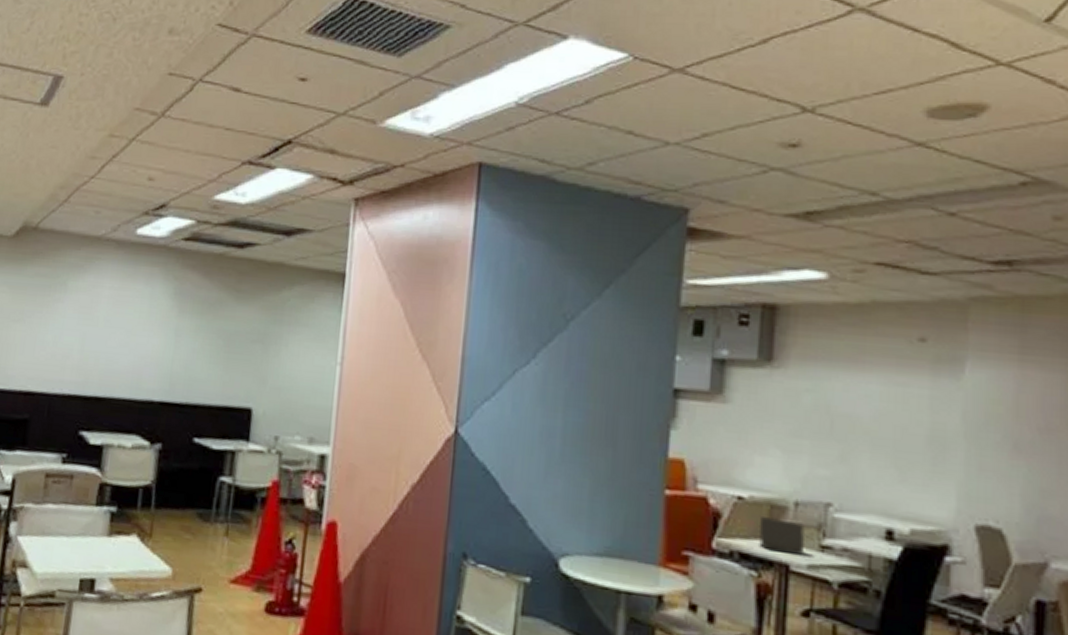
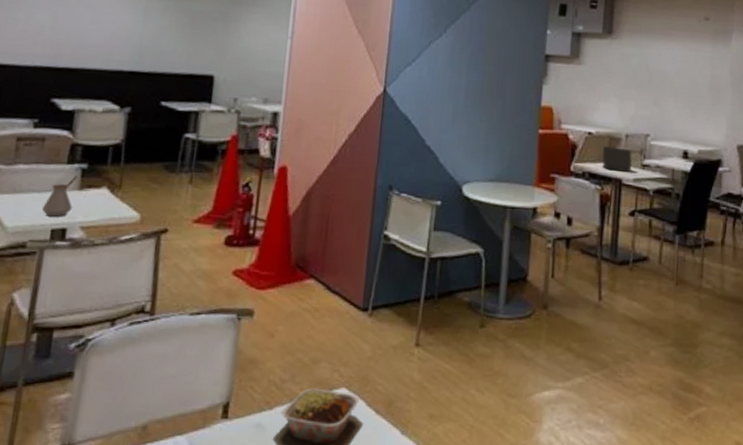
coffee pot: none [71,519,108,566] -> present [42,176,79,217]

